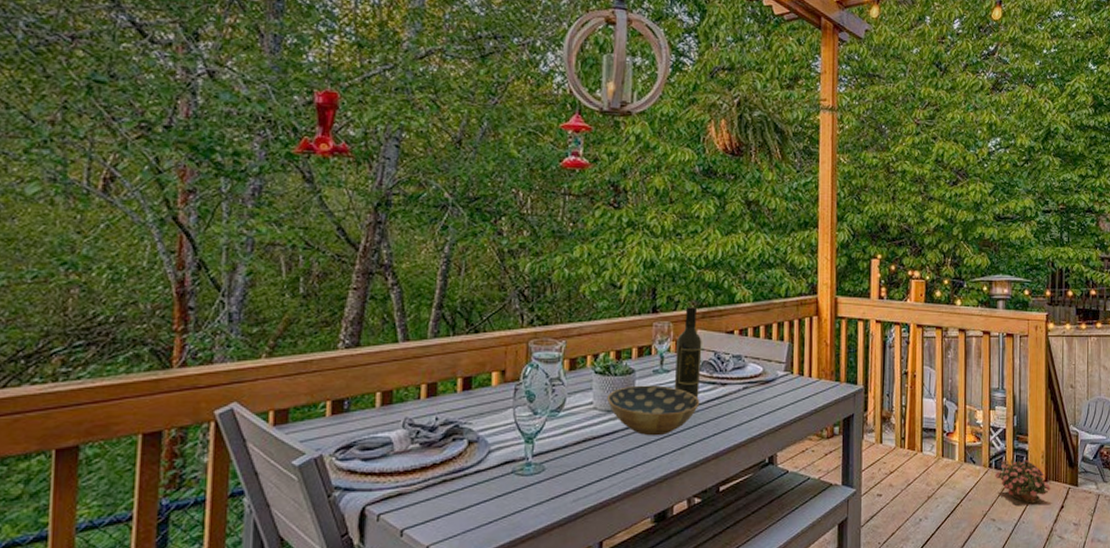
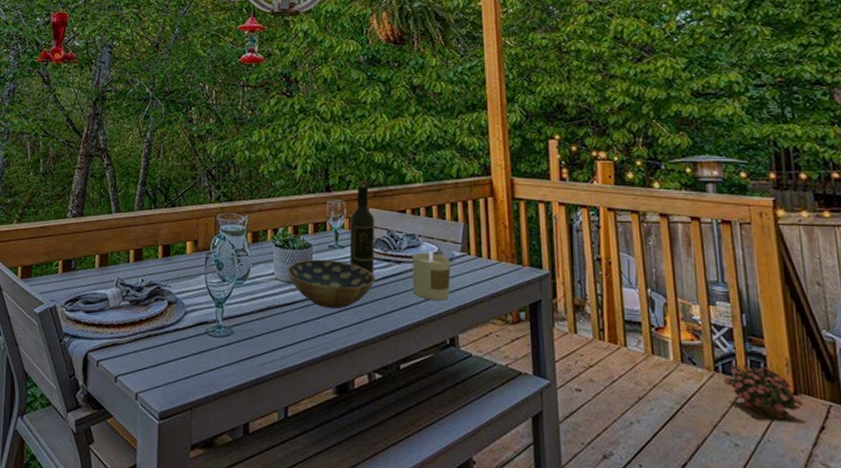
candle: none [736,370,774,420] -> present [412,250,451,300]

